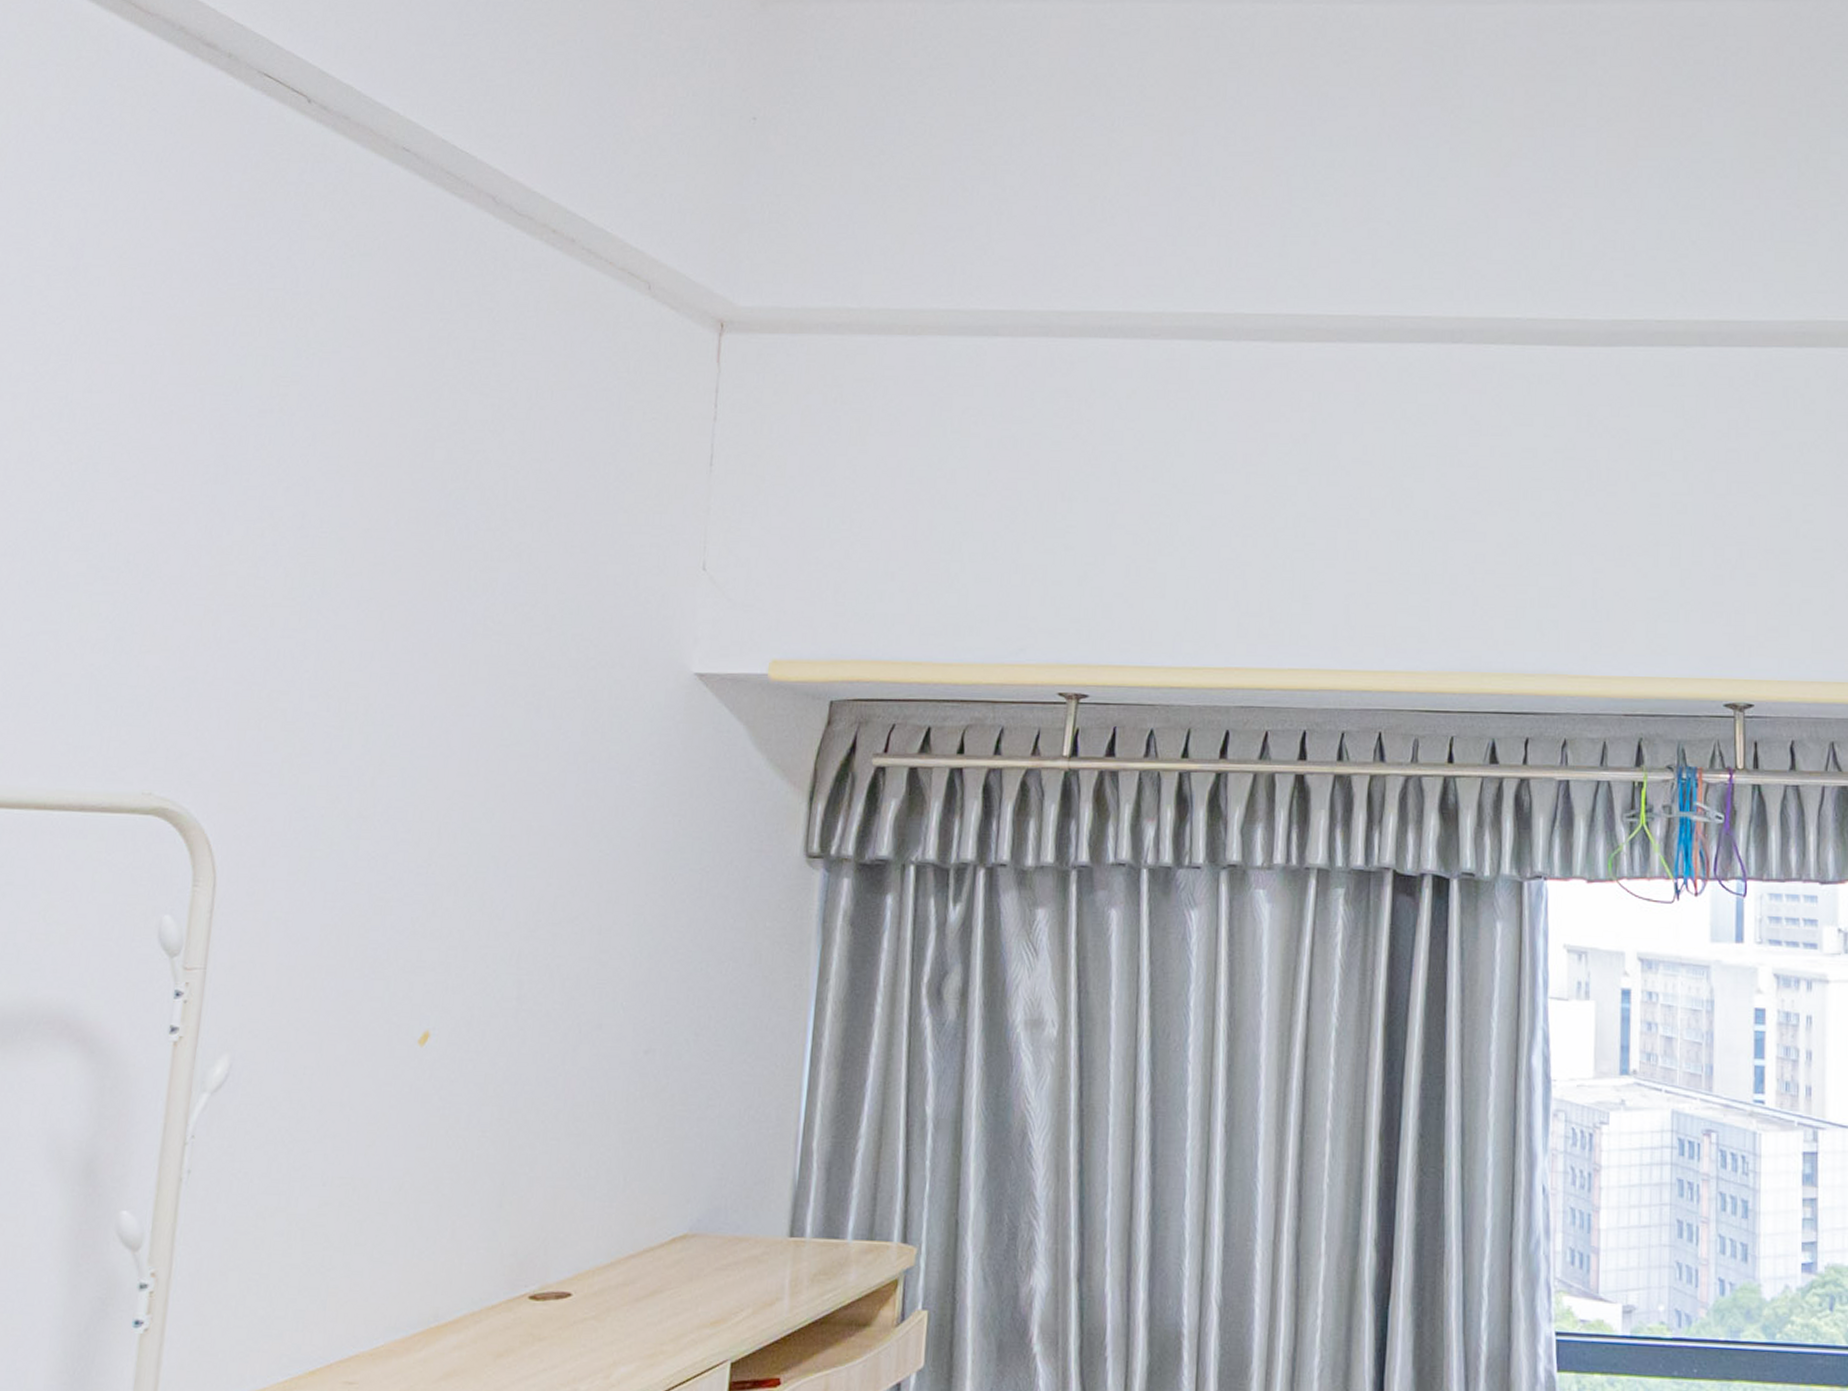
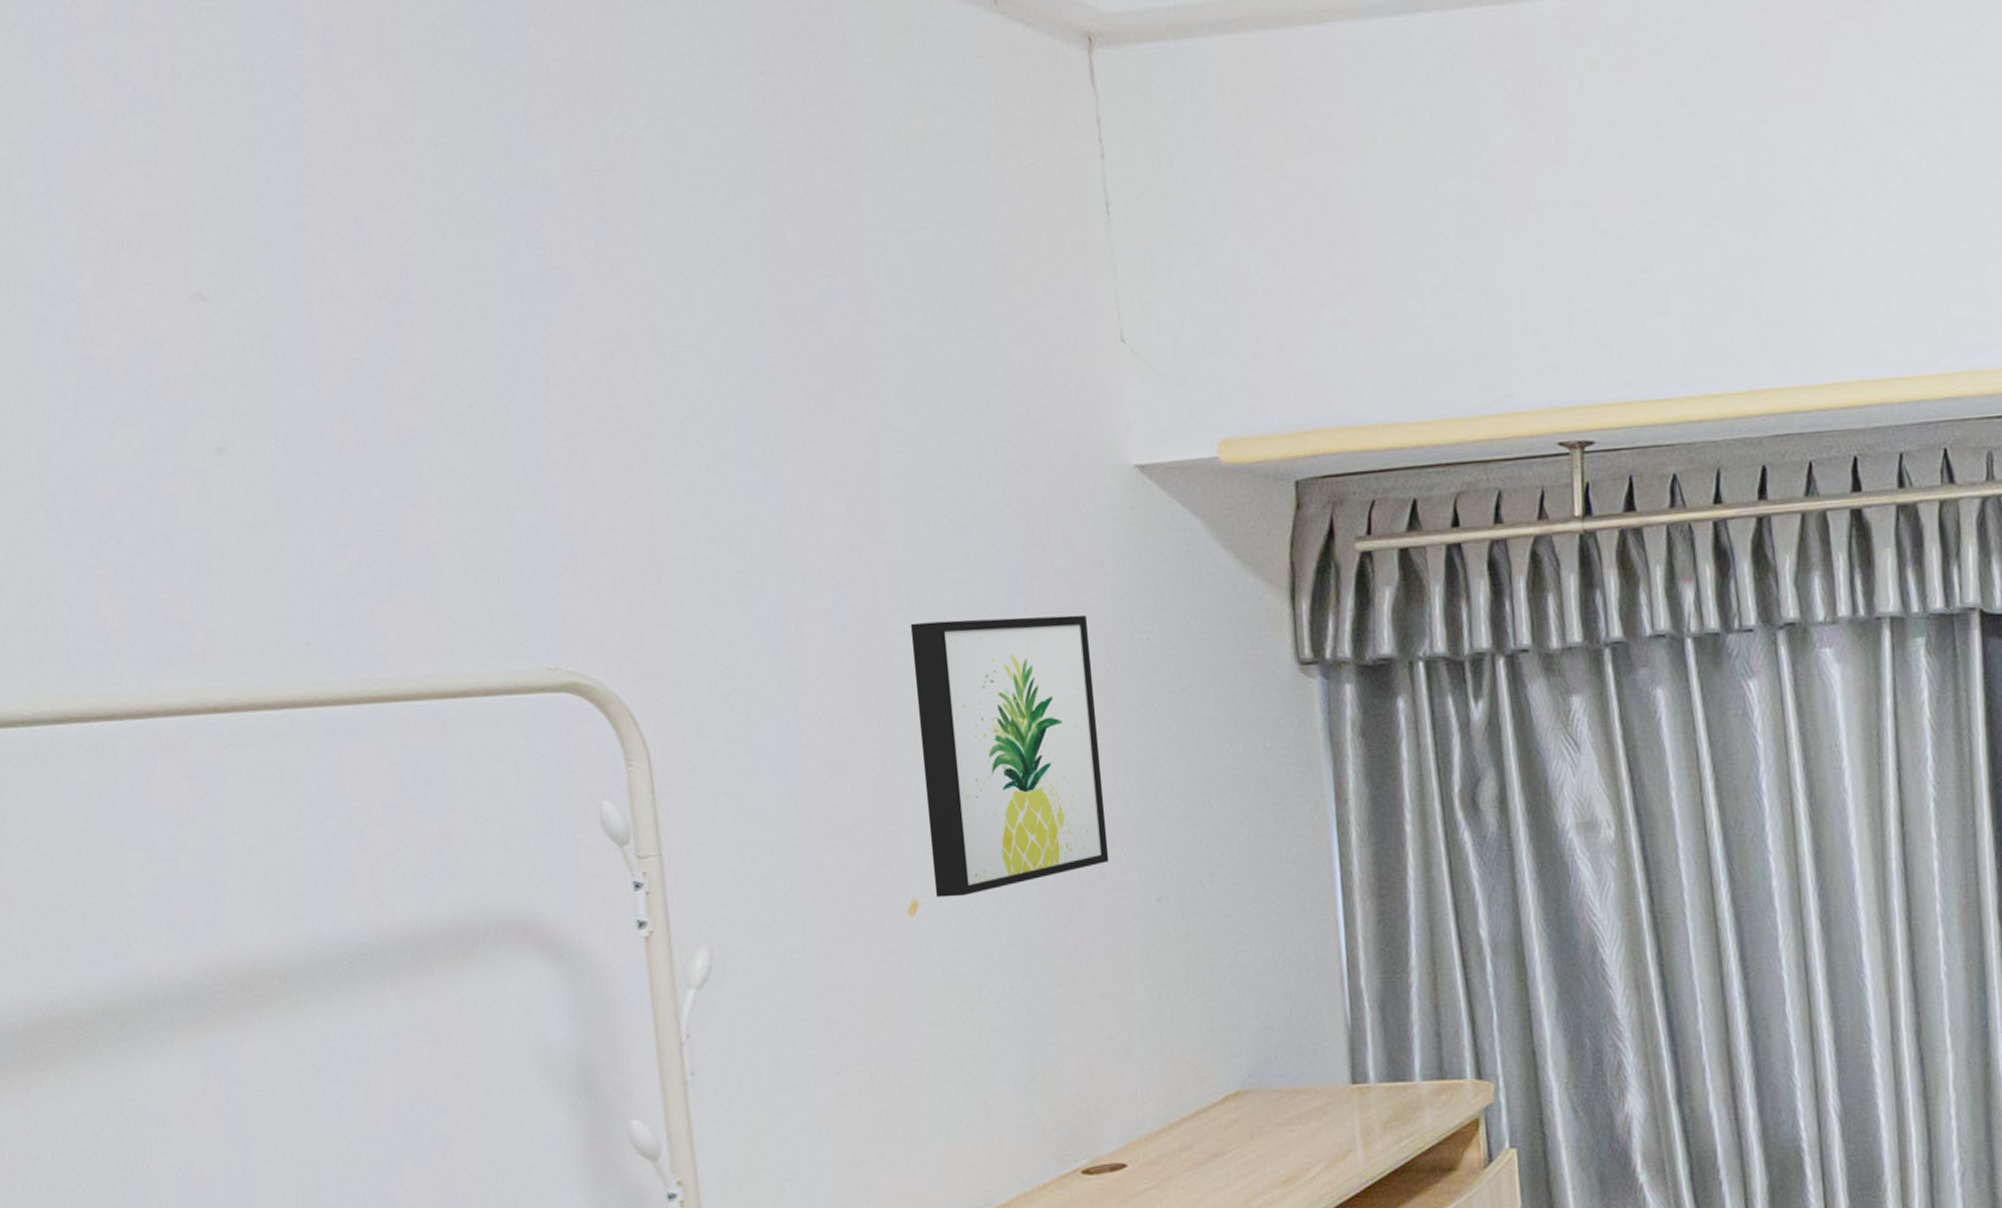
wall art: none [447,787,630,1032] -> present [910,614,1110,898]

